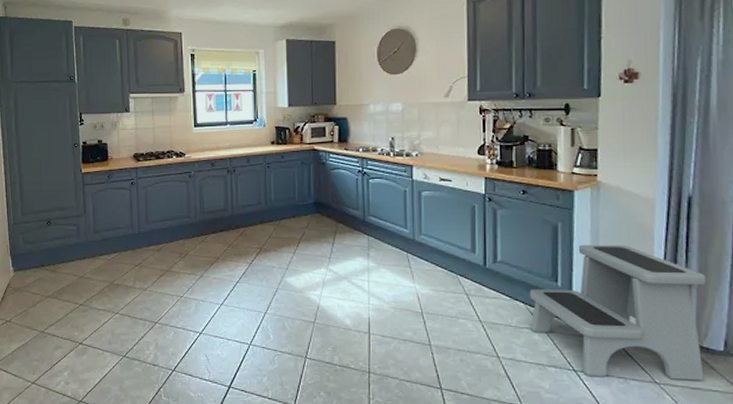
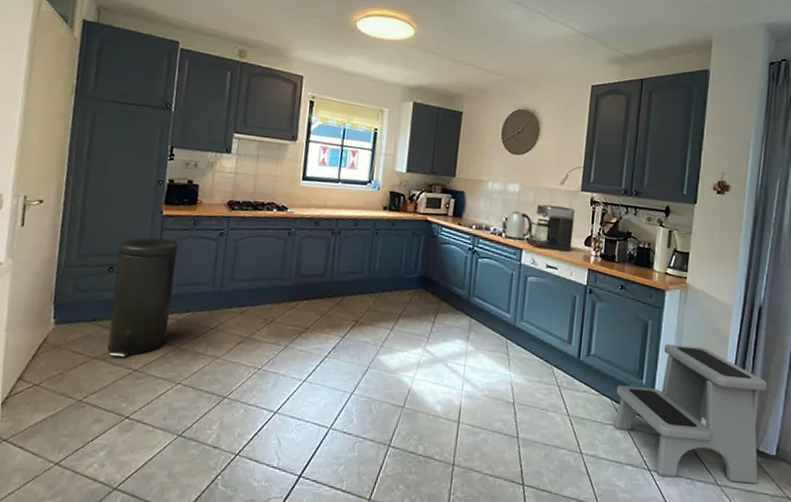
pedal bin: none [52,193,101,295] -> present [107,237,178,357]
kettle: none [393,130,420,157] -> present [505,211,532,241]
coffee maker: none [416,119,464,164] -> present [526,204,575,251]

